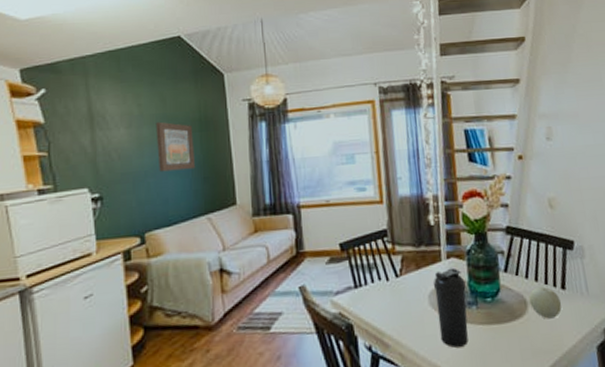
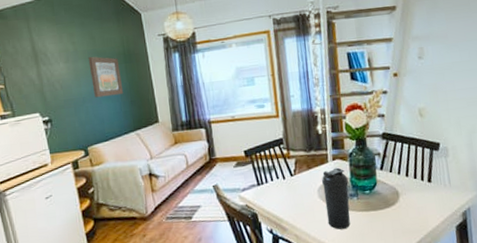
fruit: present [528,286,562,319] -> none [400,180,428,206]

